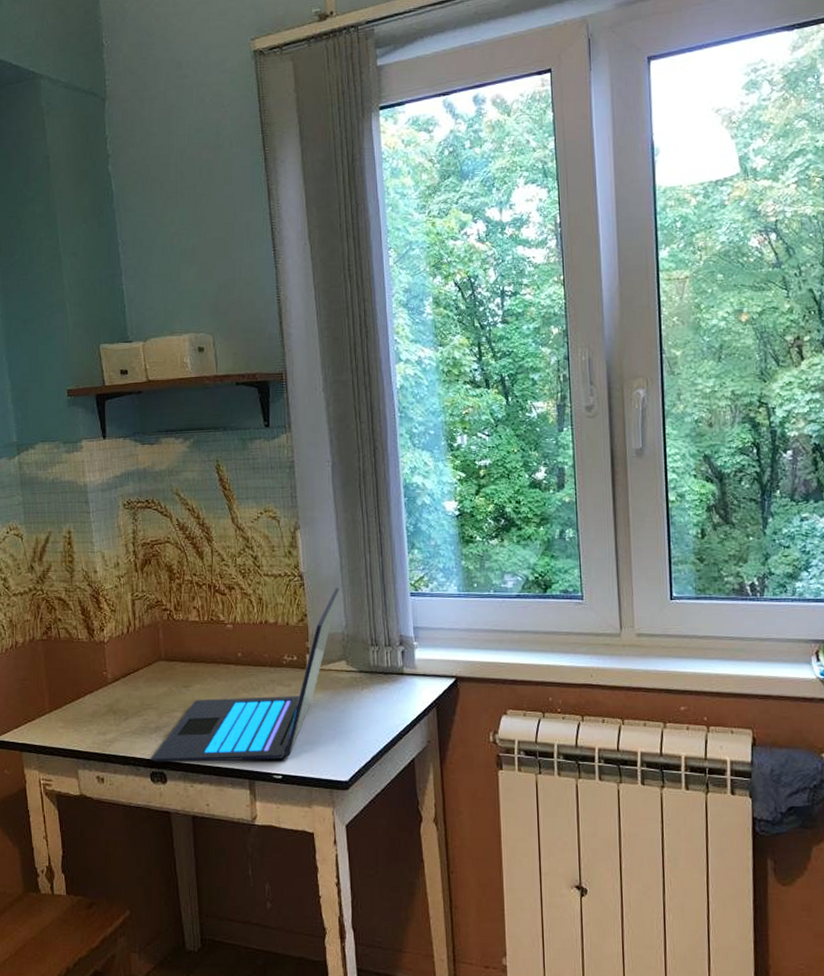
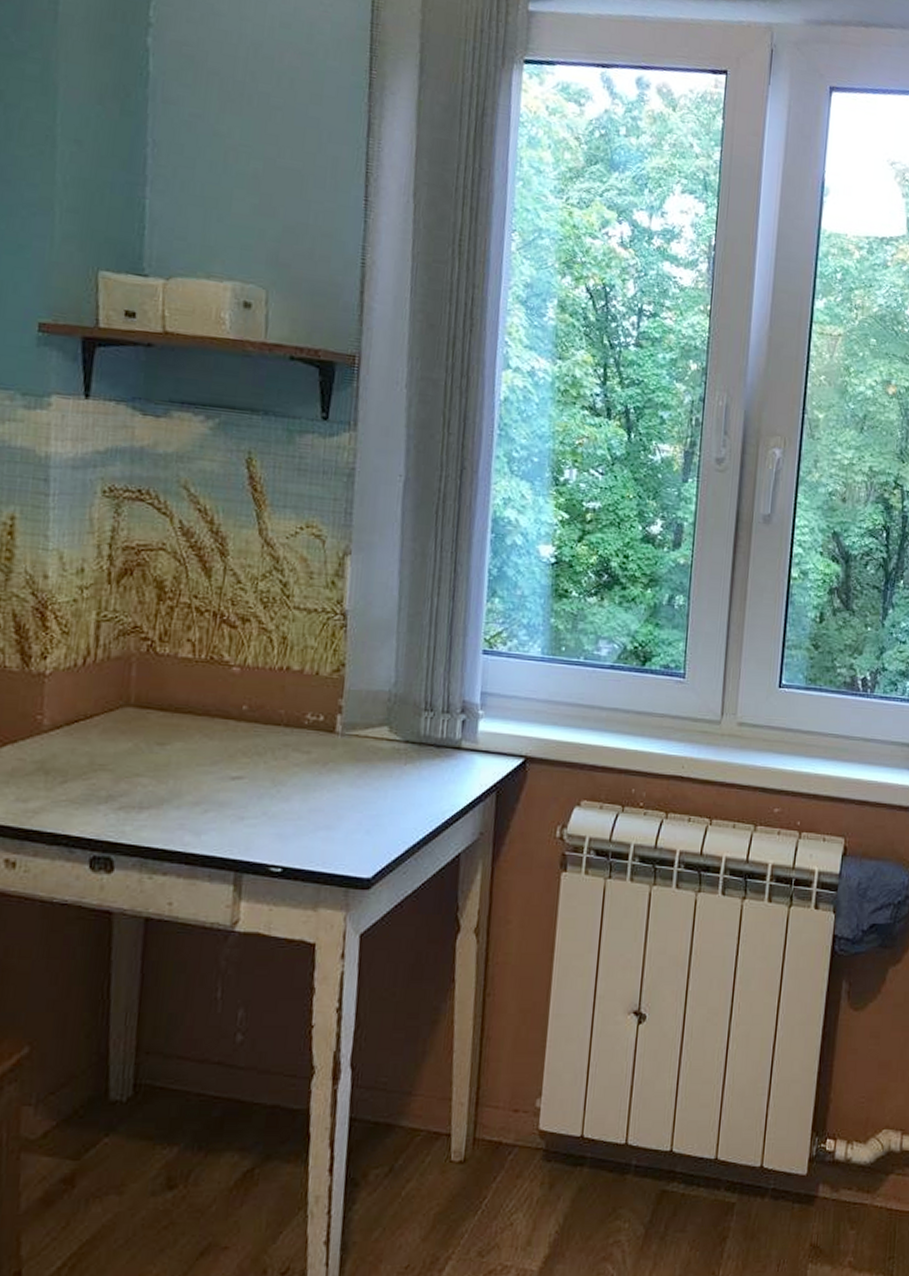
laptop: present [150,588,340,762] -> none [93,634,394,848]

